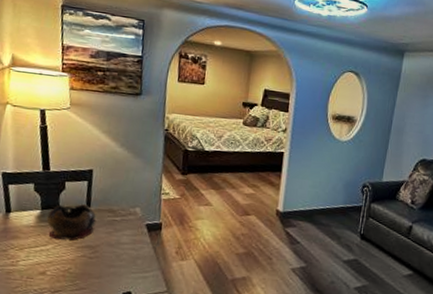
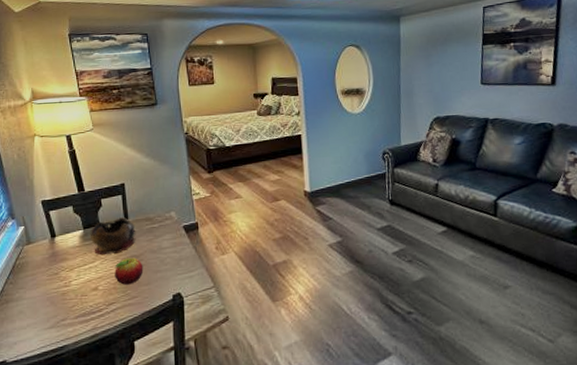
fruit: none [65,247,98,275] -> present [114,257,144,285]

